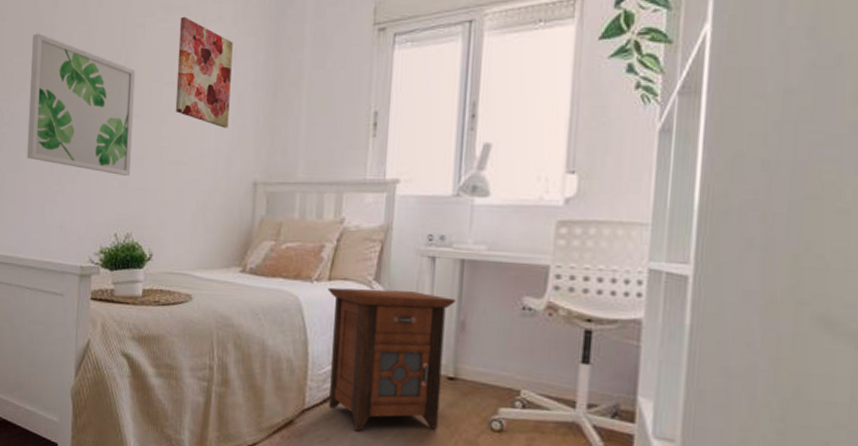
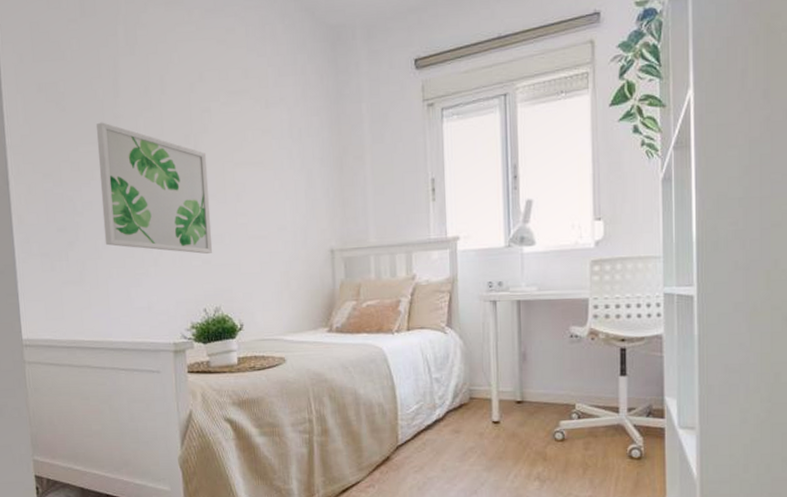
wall art: present [175,16,233,128] -> none [244,100,302,202]
nightstand: present [328,287,456,431] -> none [407,332,516,458]

